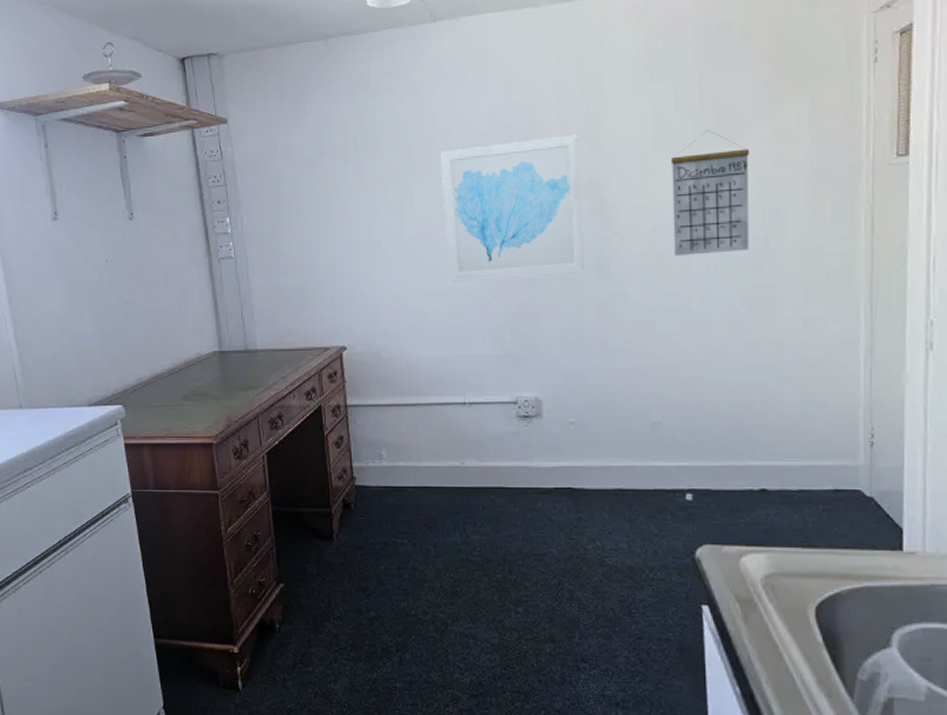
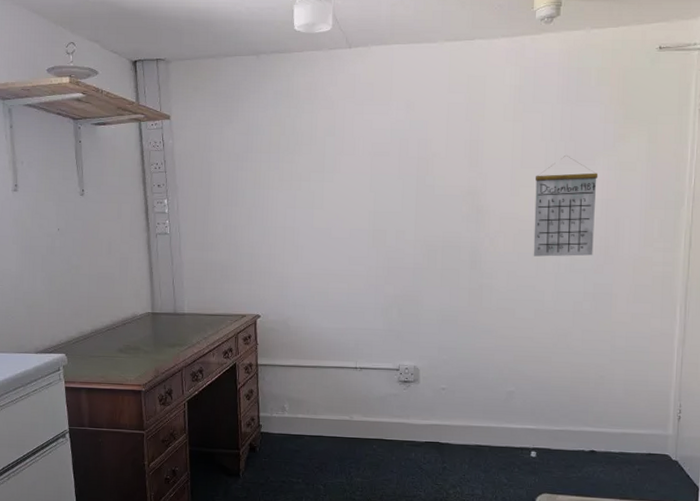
wall art: present [440,134,586,284] -> none [347,151,463,268]

